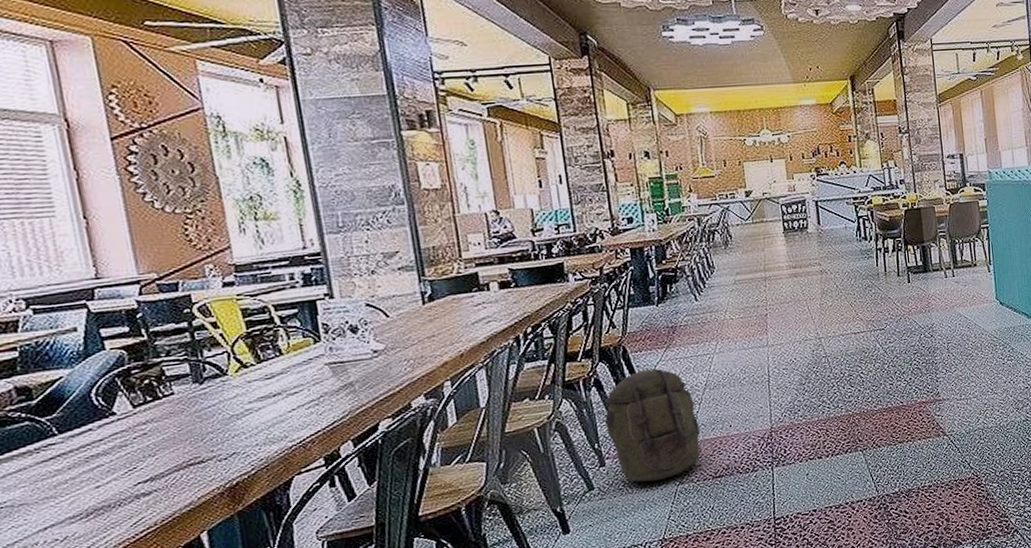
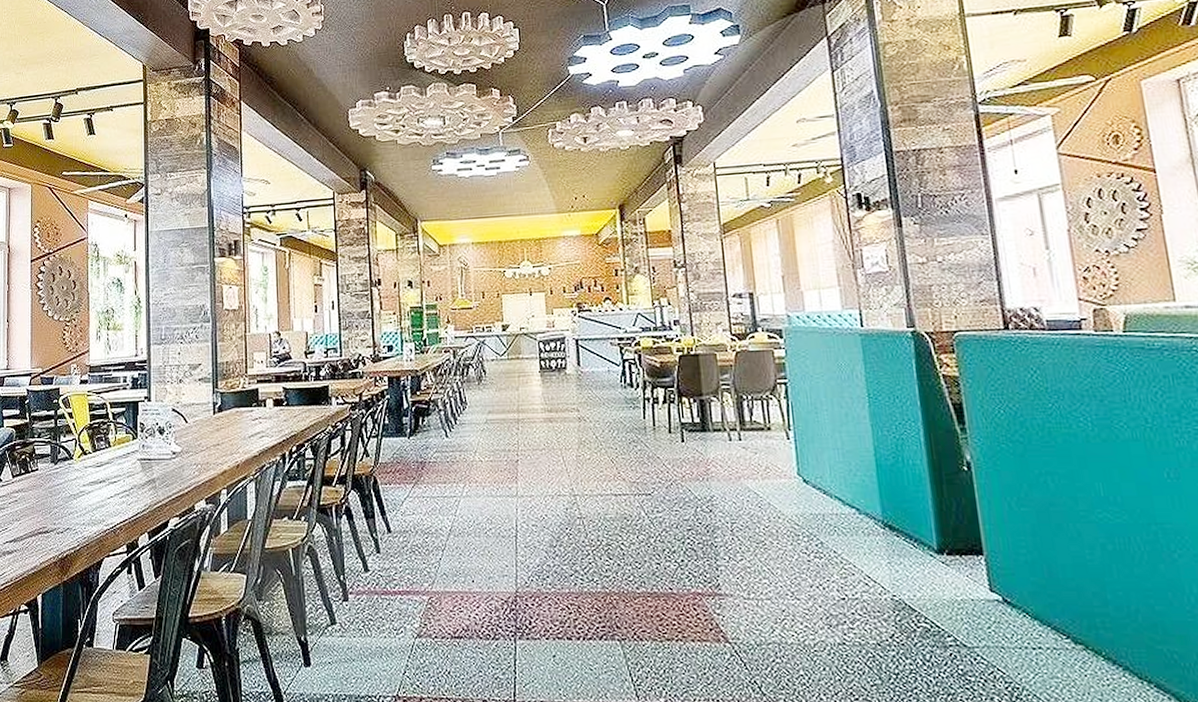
backpack: present [604,369,700,483] -> none [351,504,441,628]

